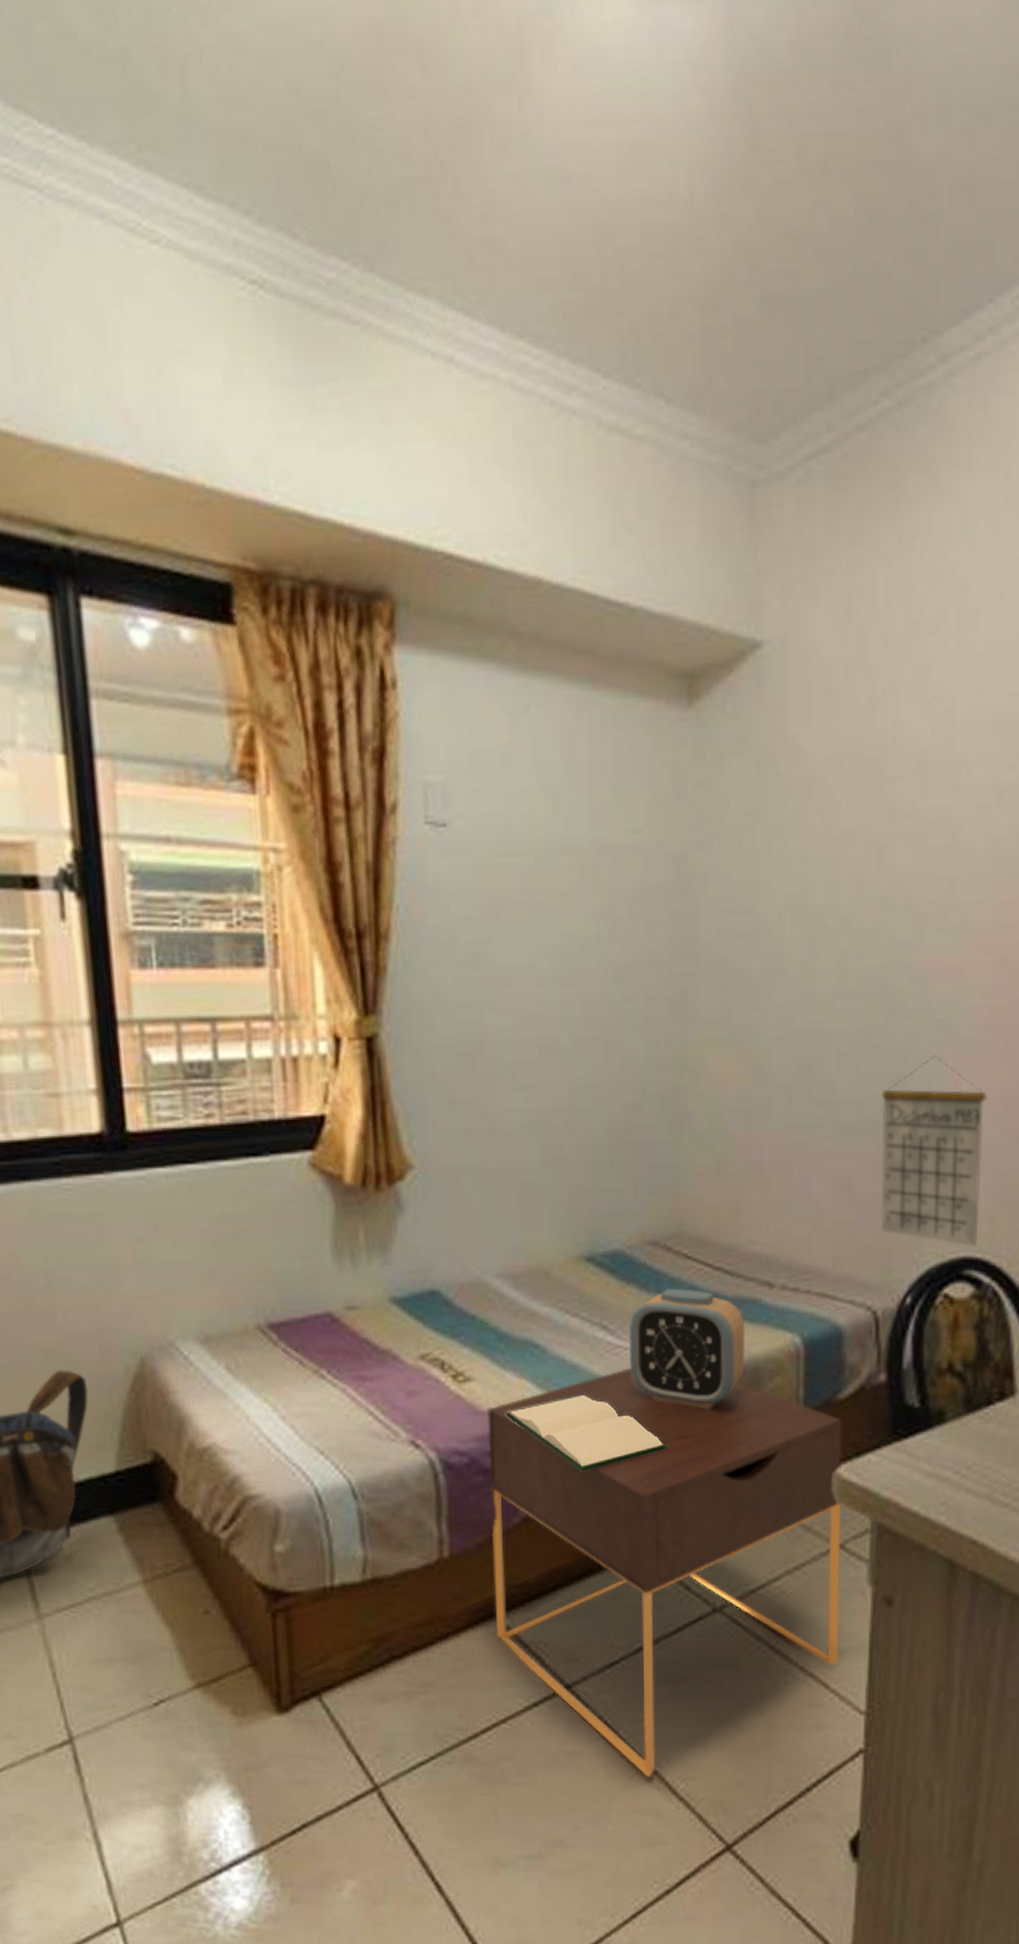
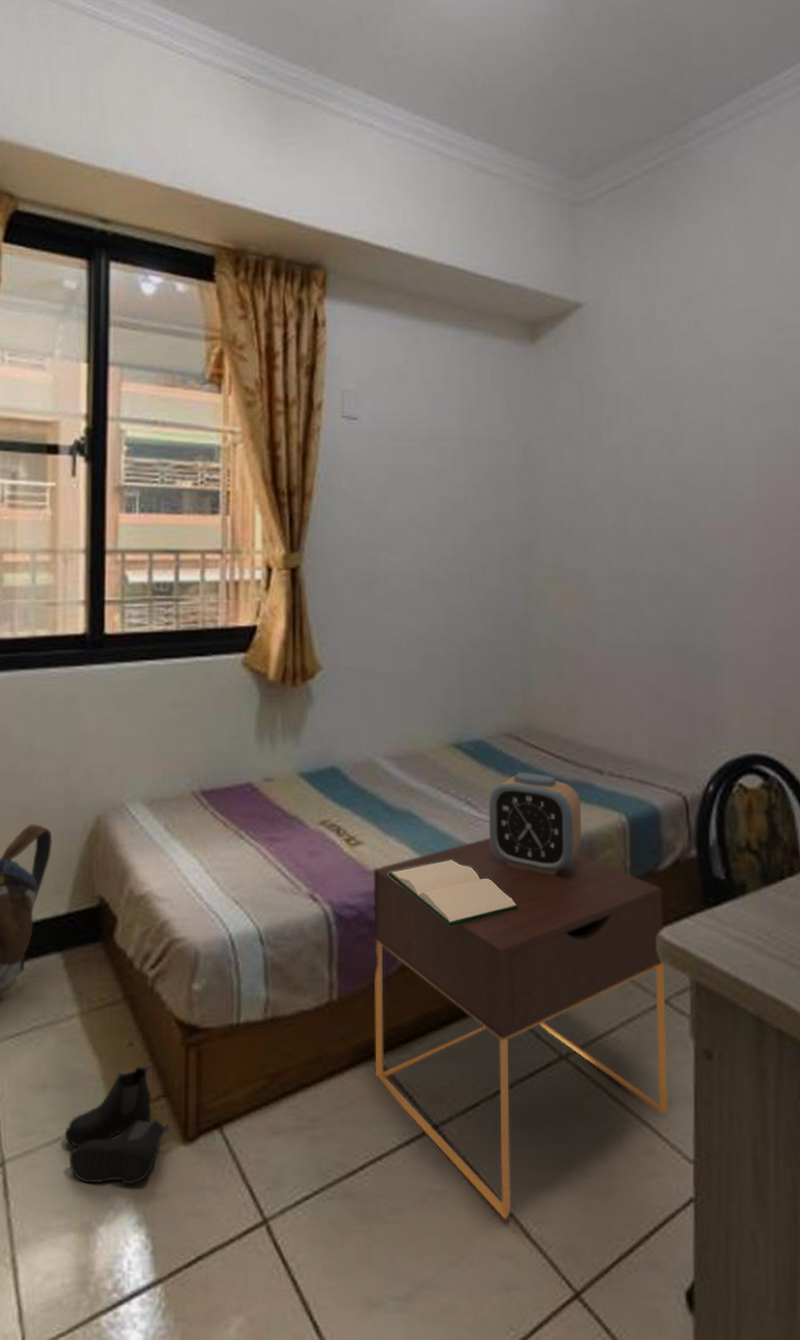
boots: none [138,1631,260,1757] -> present [64,1063,169,1185]
calendar: present [880,1055,986,1246] -> none [681,595,763,746]

